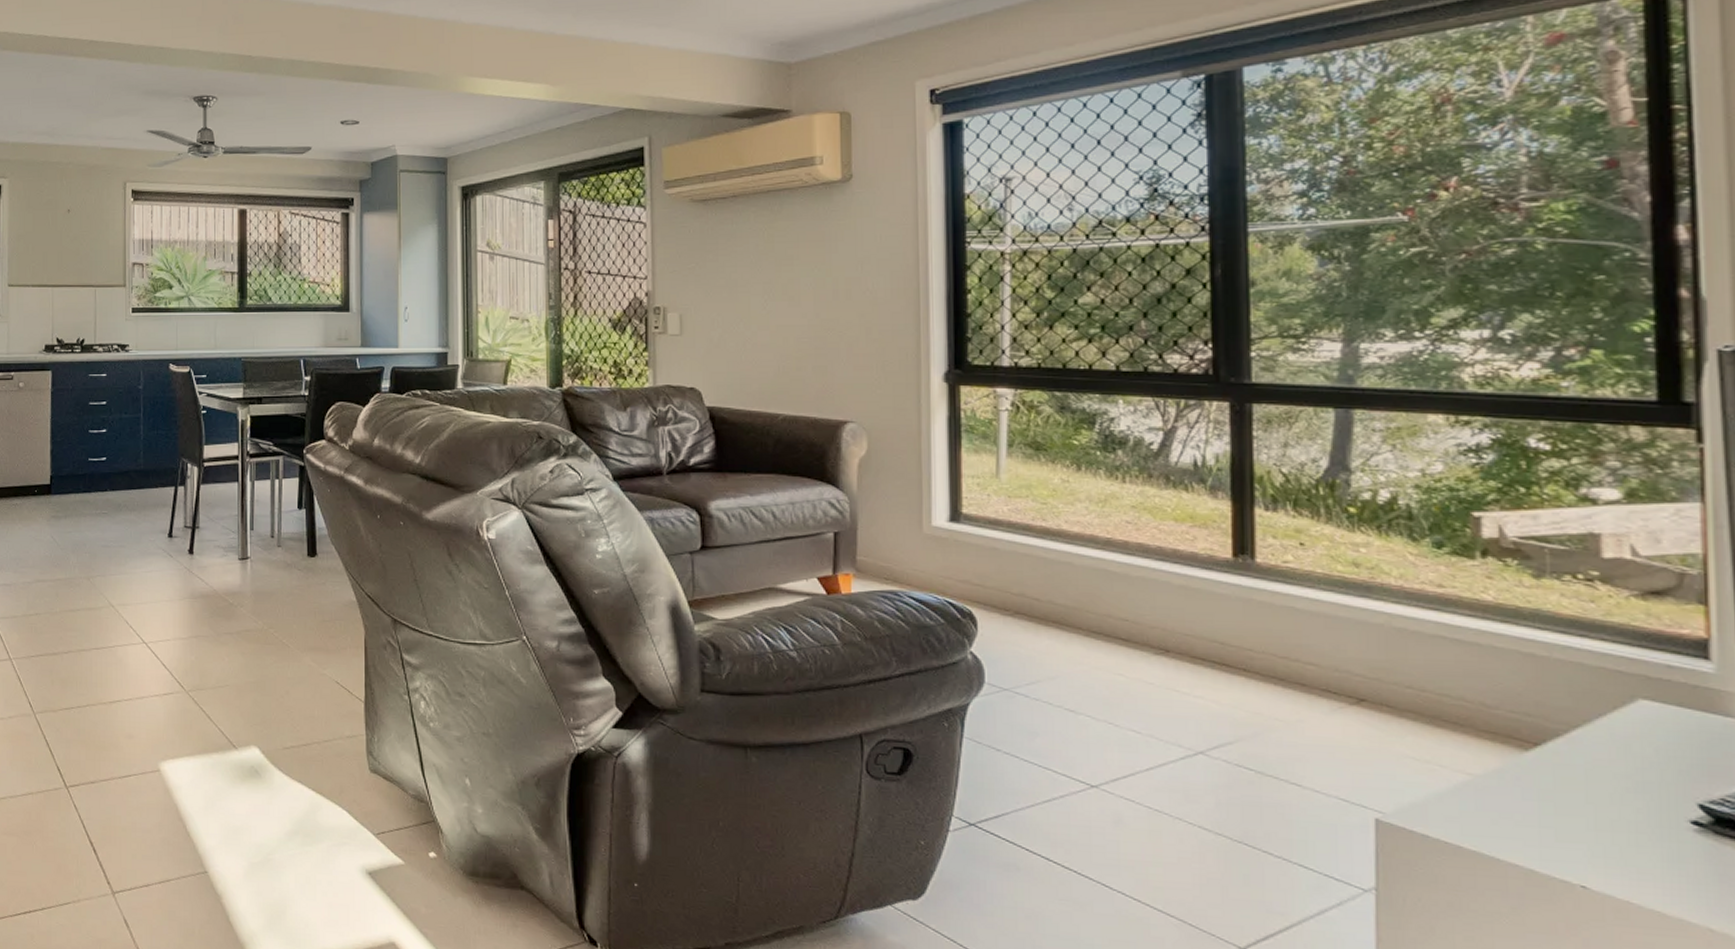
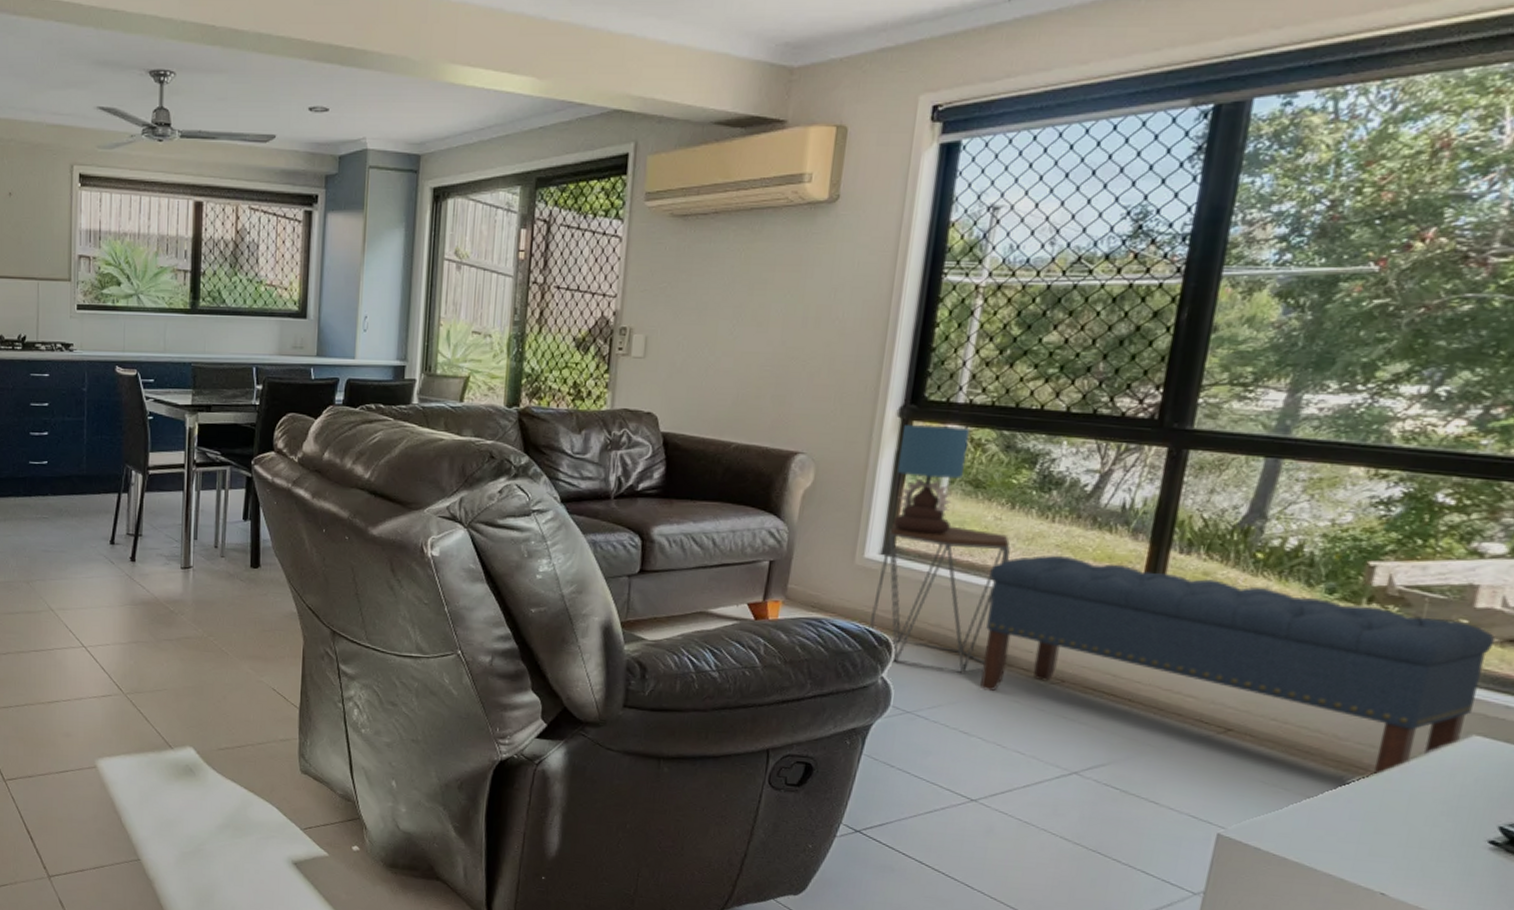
side table: none [948,489,1084,647] -> present [868,523,1010,675]
table lamp: none [951,388,1022,499] -> present [892,425,971,534]
bench: none [1067,516,1635,749] -> present [980,555,1496,776]

